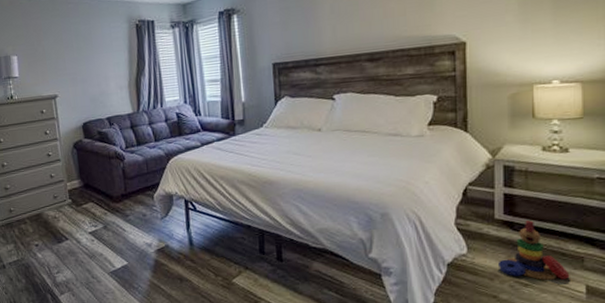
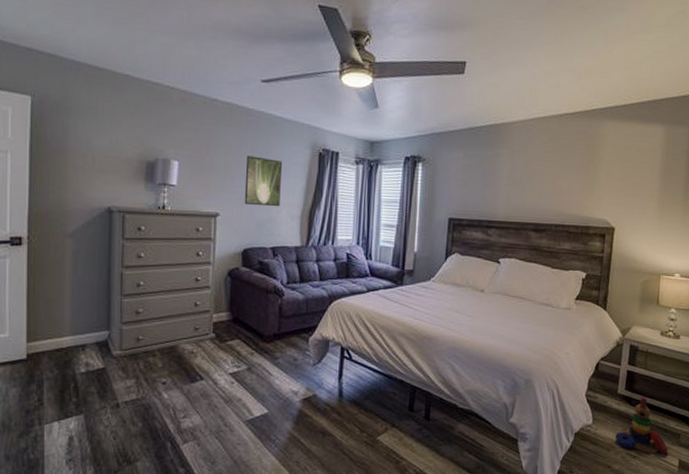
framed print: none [73,38,108,83] -> present [244,156,283,207]

